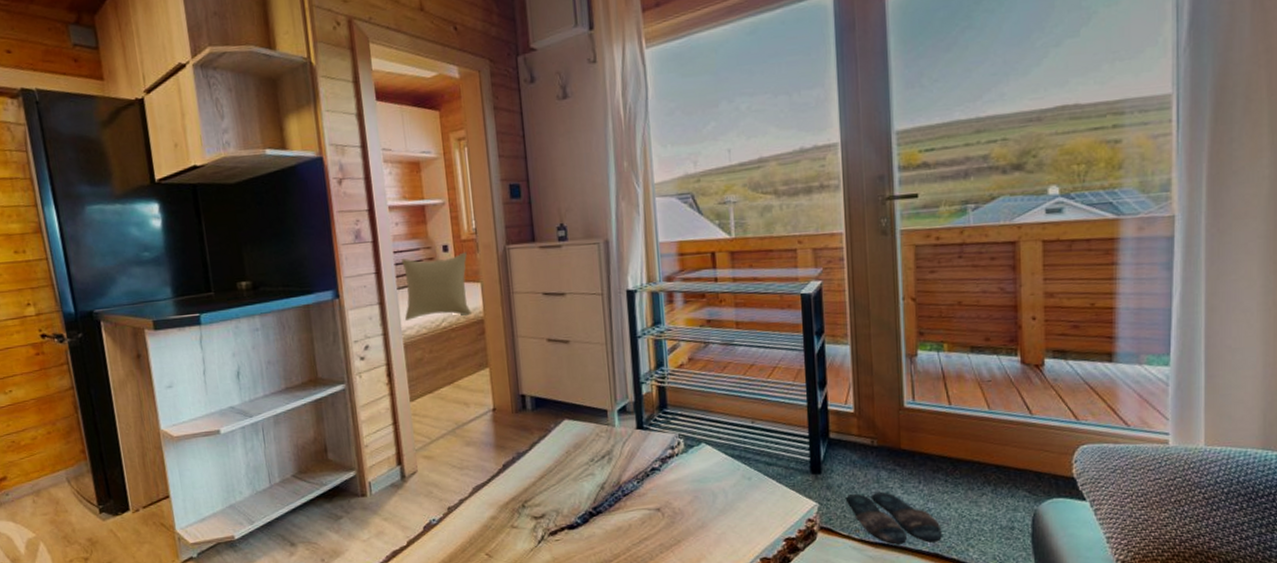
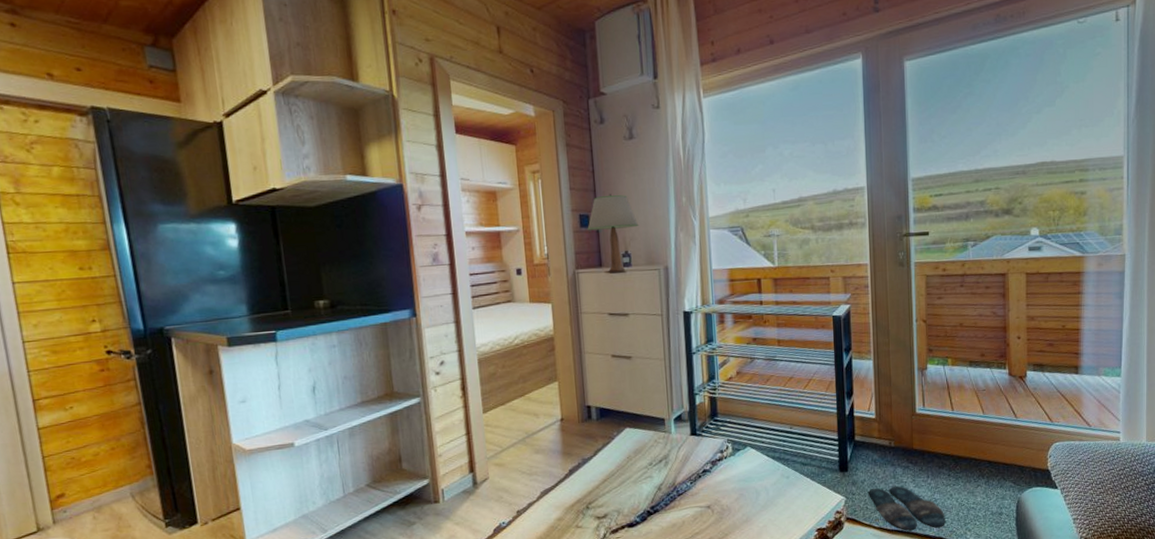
pillow: present [401,252,472,322] -> none [477,275,543,339]
table lamp: none [518,160,576,249] -> present [587,193,639,274]

